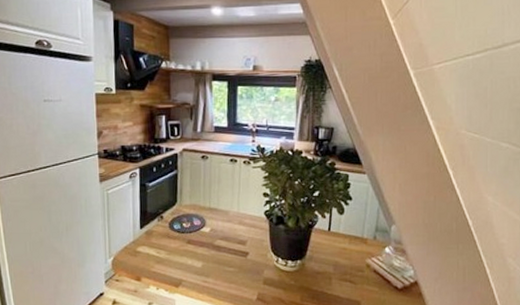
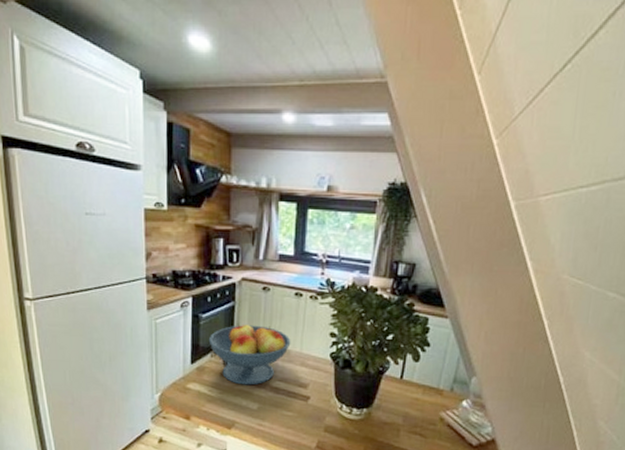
fruit bowl: none [155,189,229,245] -> present [208,323,291,385]

